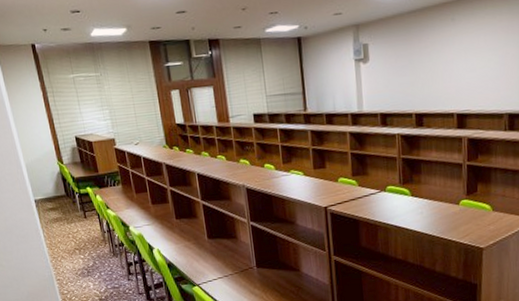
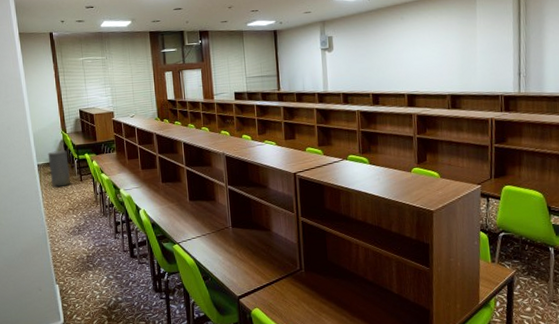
pedal bin: none [44,182,74,226] -> present [47,149,70,188]

